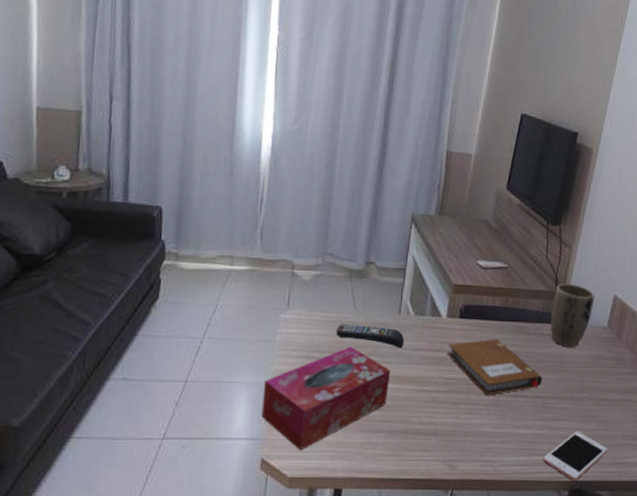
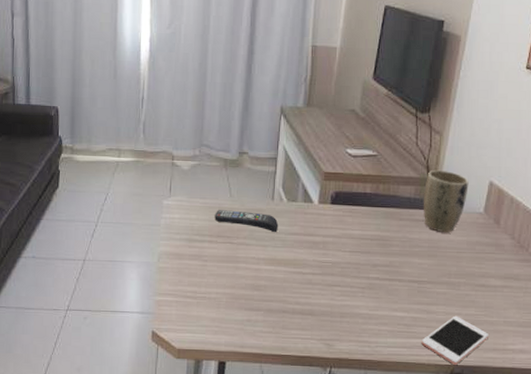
tissue box: present [261,346,390,450] -> none [150,230,266,324]
notebook: present [447,338,543,396] -> none [320,224,418,279]

